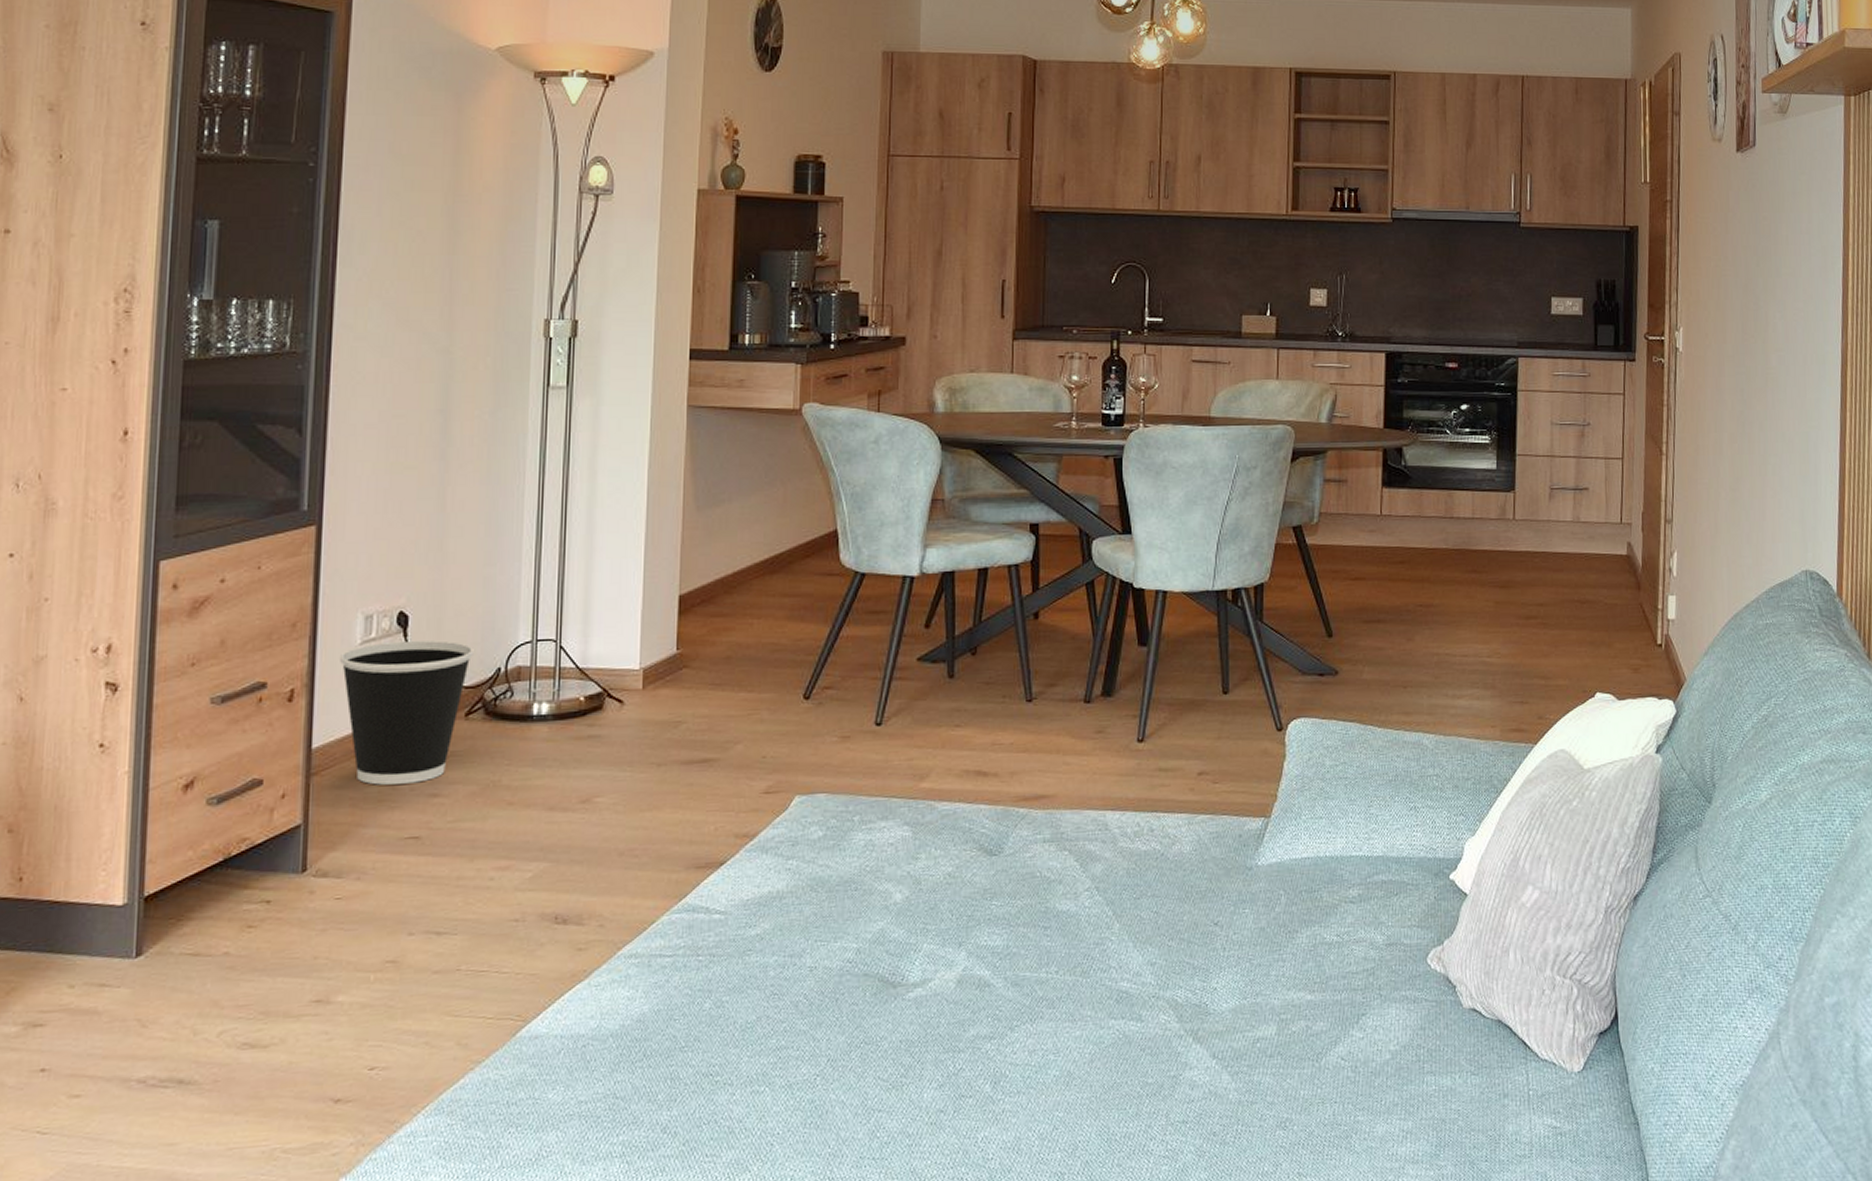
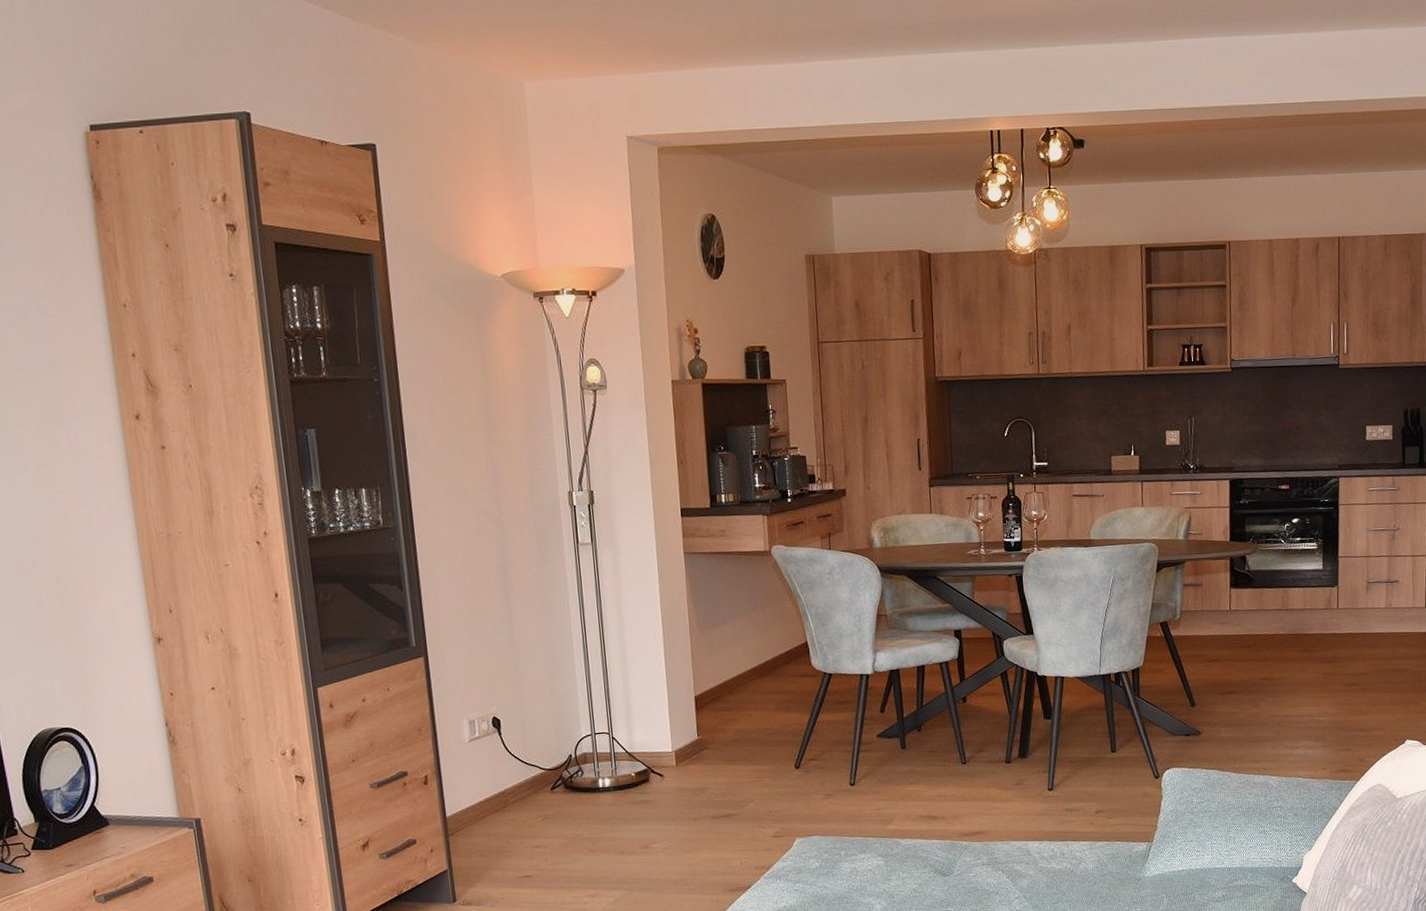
wastebasket: present [340,640,474,785] -> none [456,737,551,841]

